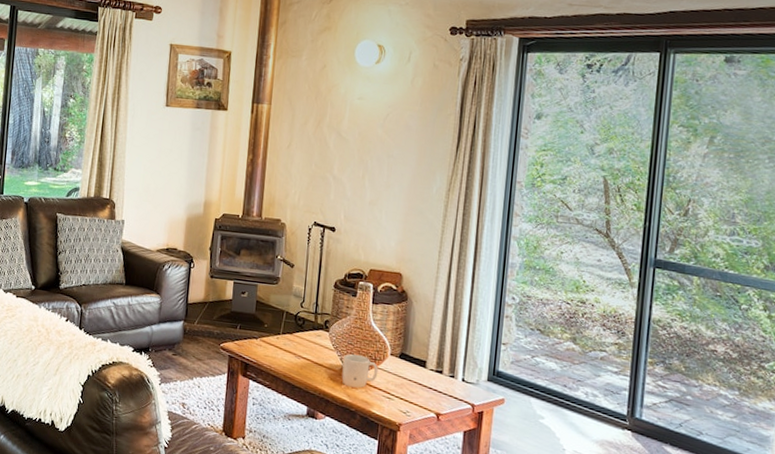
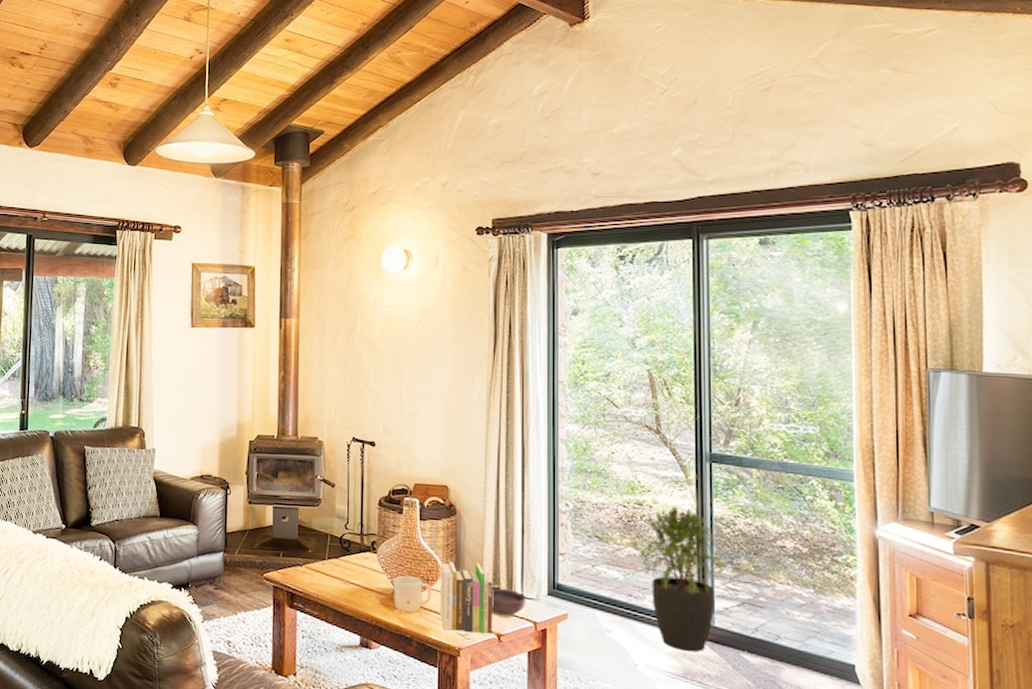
books: none [384,344,436,412] -> present [439,561,493,634]
bowl: none [432,370,467,398] -> present [491,587,526,617]
potted plant: none [575,305,660,442] -> present [636,505,728,652]

